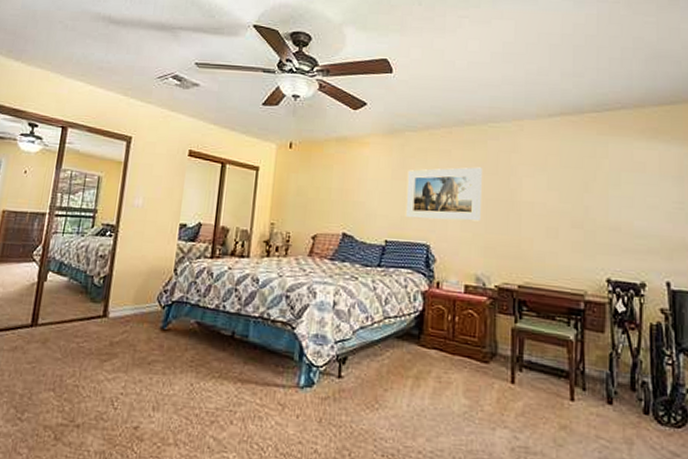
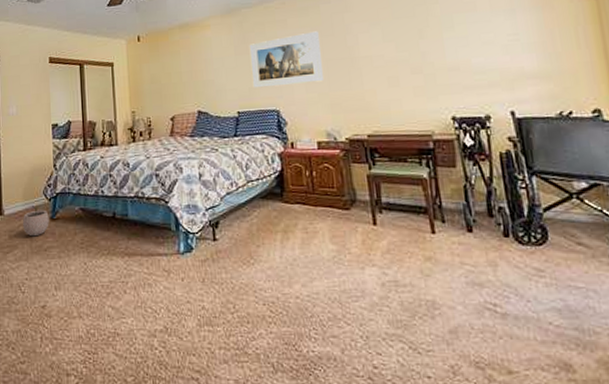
plant pot: none [128,310,160,347] -> present [23,204,49,237]

